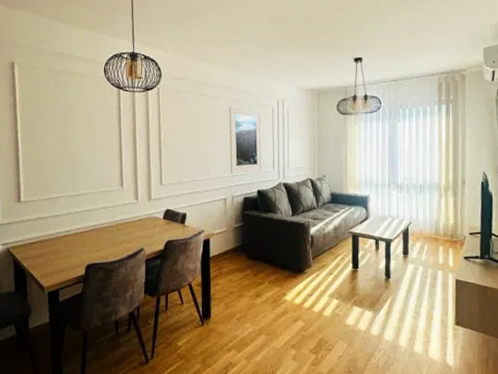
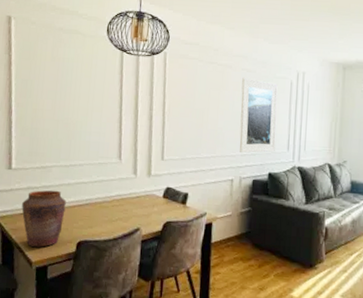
vase: none [32,219,74,273] -> present [22,190,66,247]

